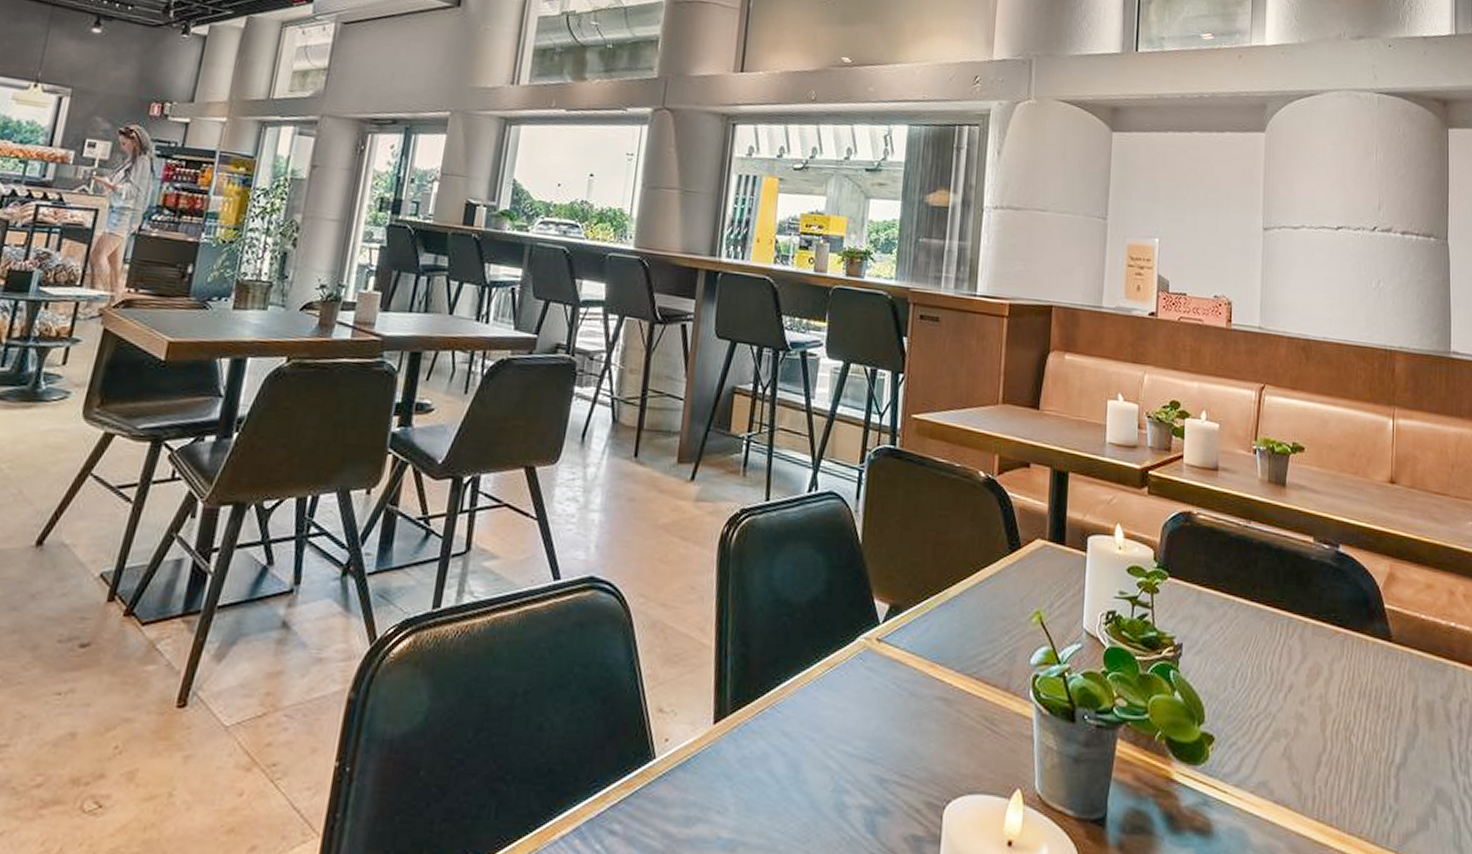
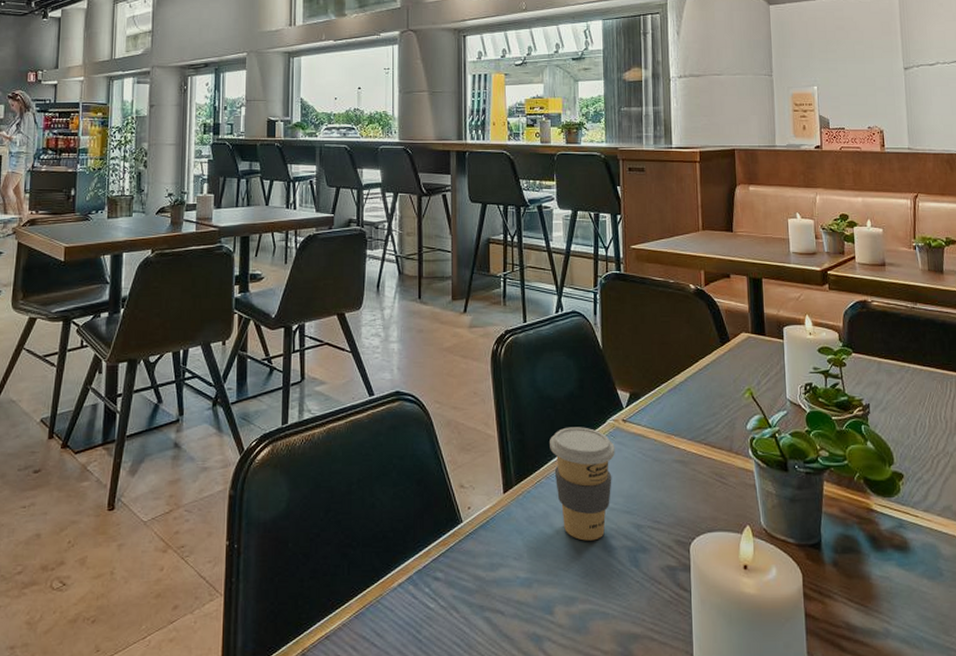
coffee cup: none [780,642,863,795] -> present [550,427,615,541]

